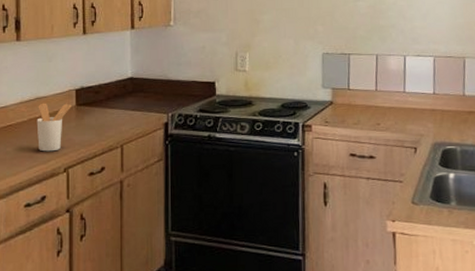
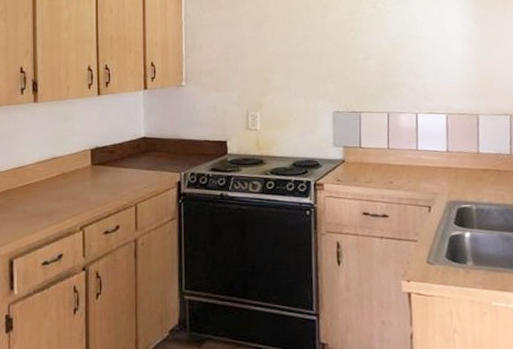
utensil holder: present [36,103,72,152] -> none [53,162,87,211]

